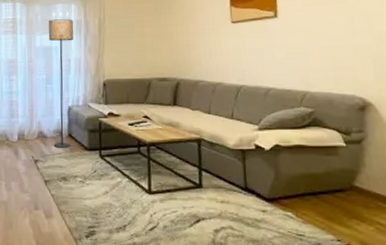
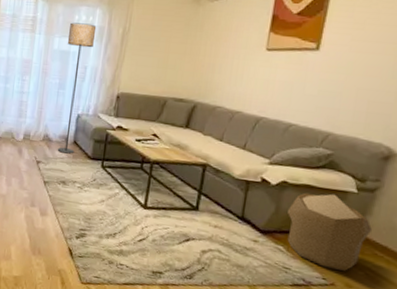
pouf: none [286,150,369,228] -> present [286,192,372,271]

